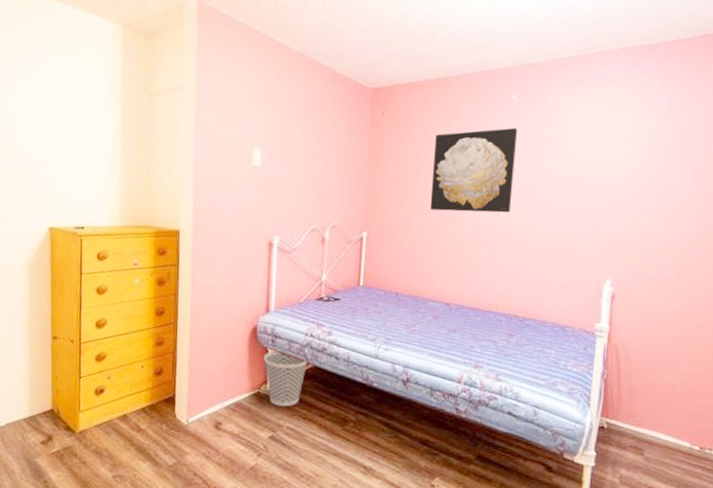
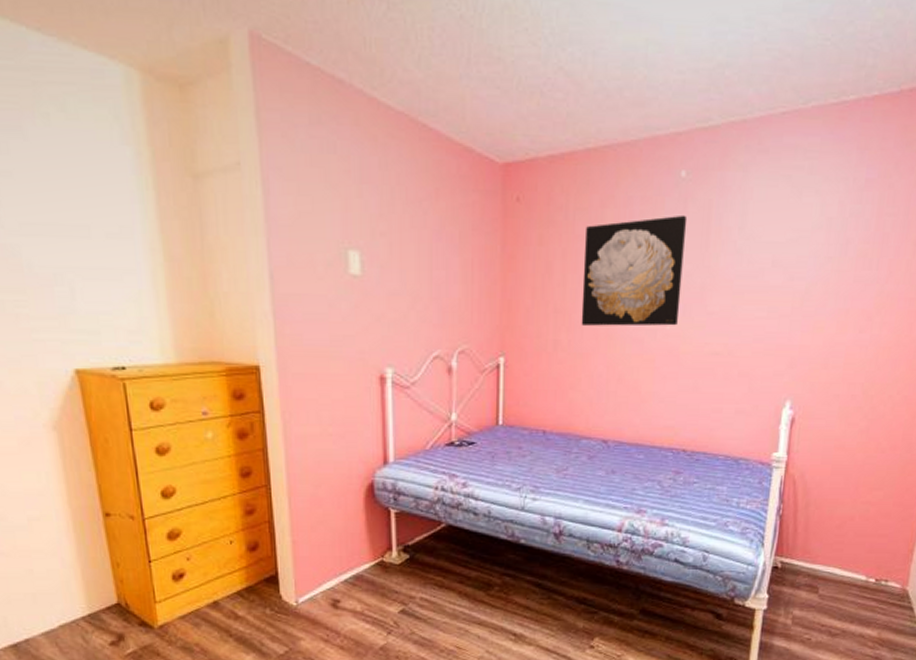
wastebasket: present [264,350,308,407] -> none [386,509,441,575]

